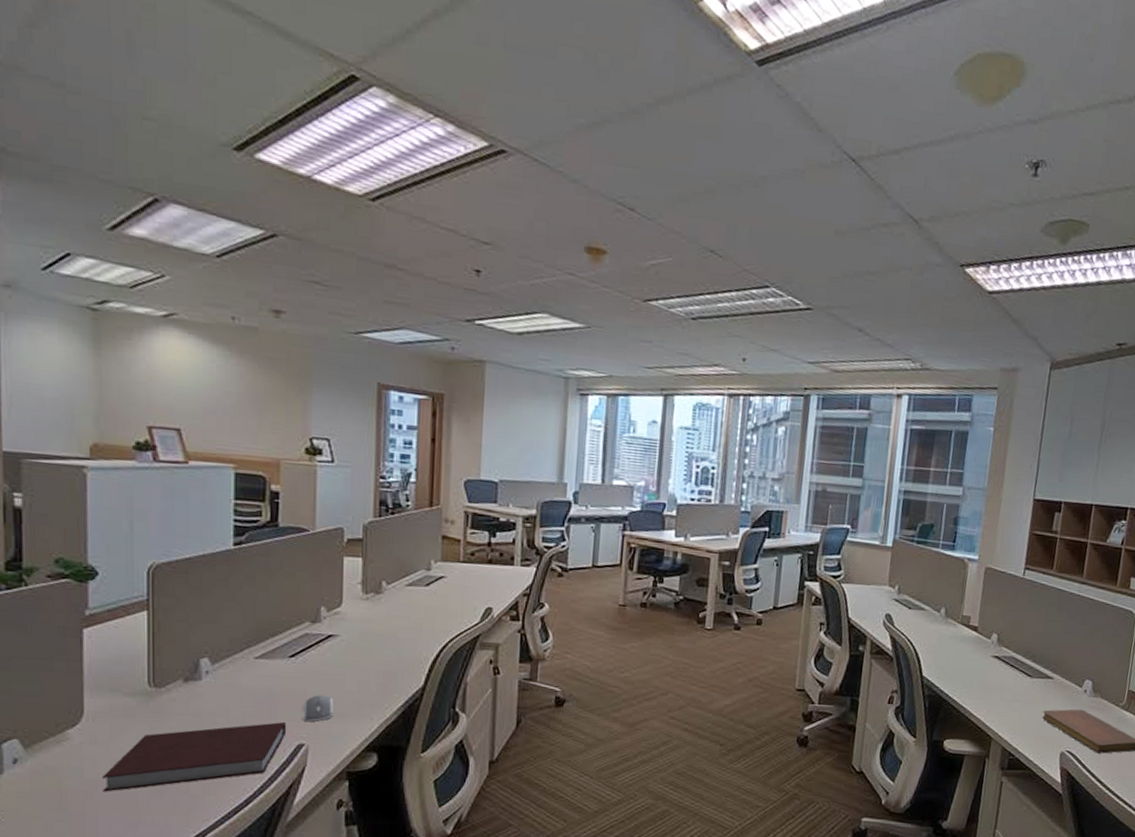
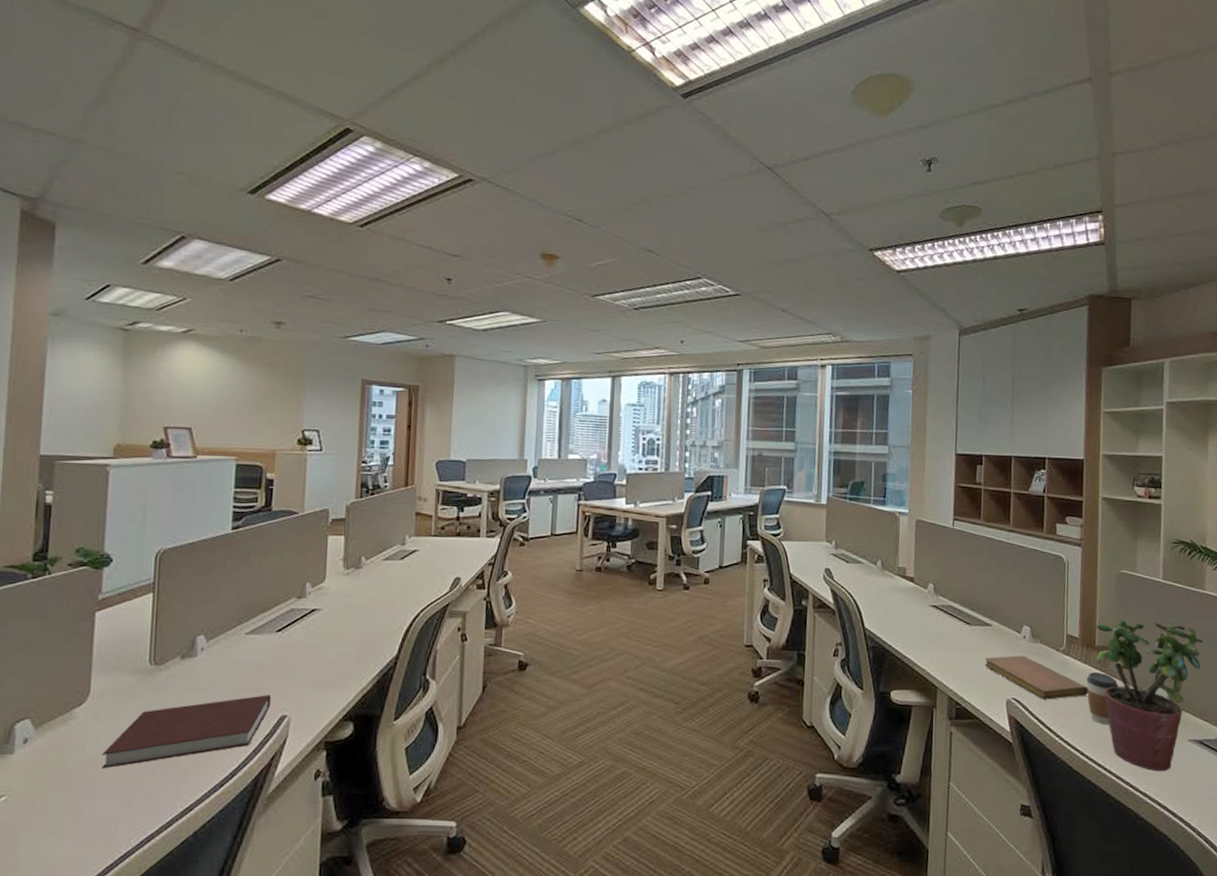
computer mouse: present [303,695,334,722] -> none [286,667,315,693]

